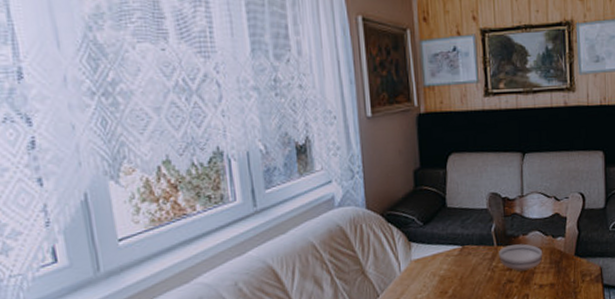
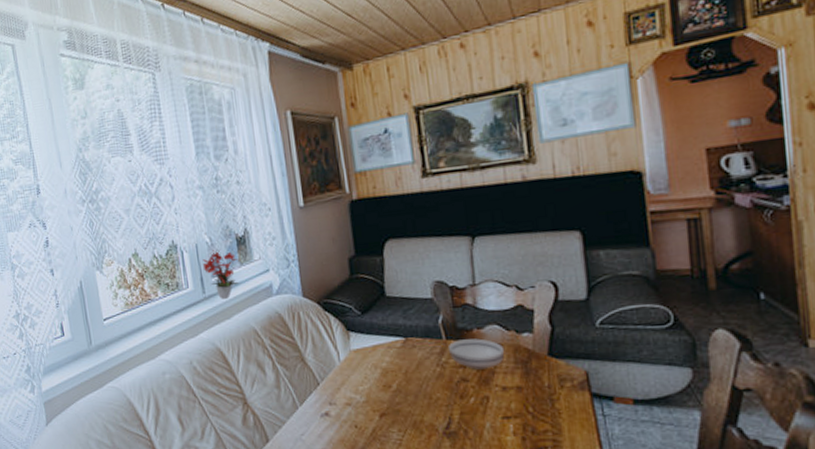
potted flower: none [254,159,299,214] -> present [202,250,240,300]

